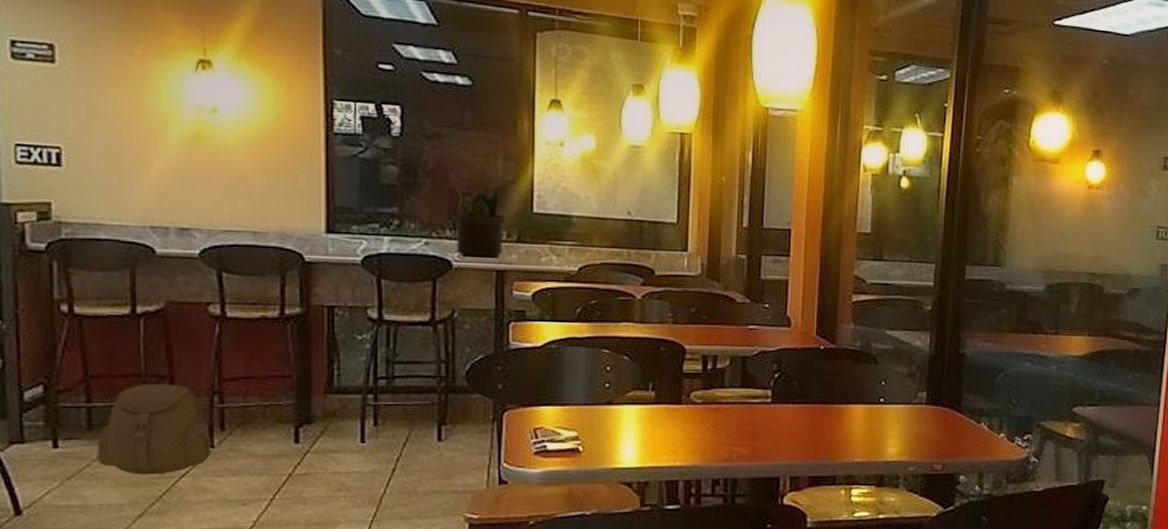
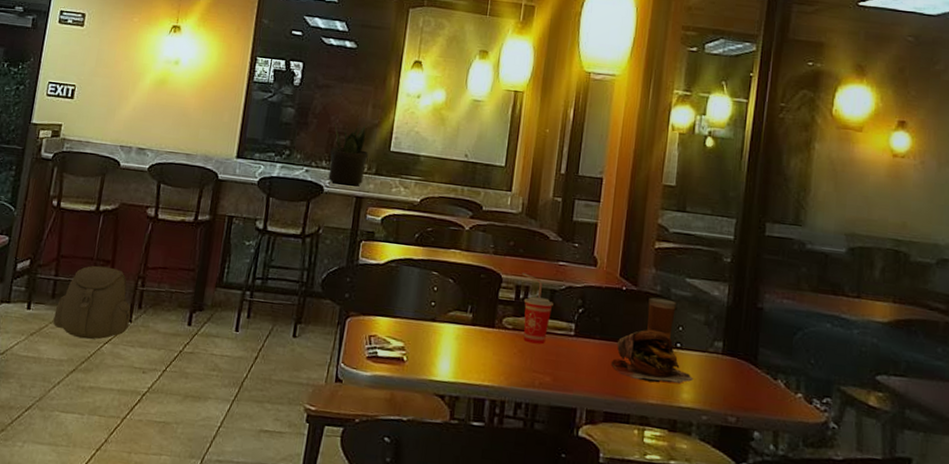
beverage cup: none [707,341,746,416] -> present [521,273,553,345]
burger: none [812,387,899,441] -> present [611,329,694,385]
beverage cup: none [848,354,878,394] -> present [647,297,676,338]

